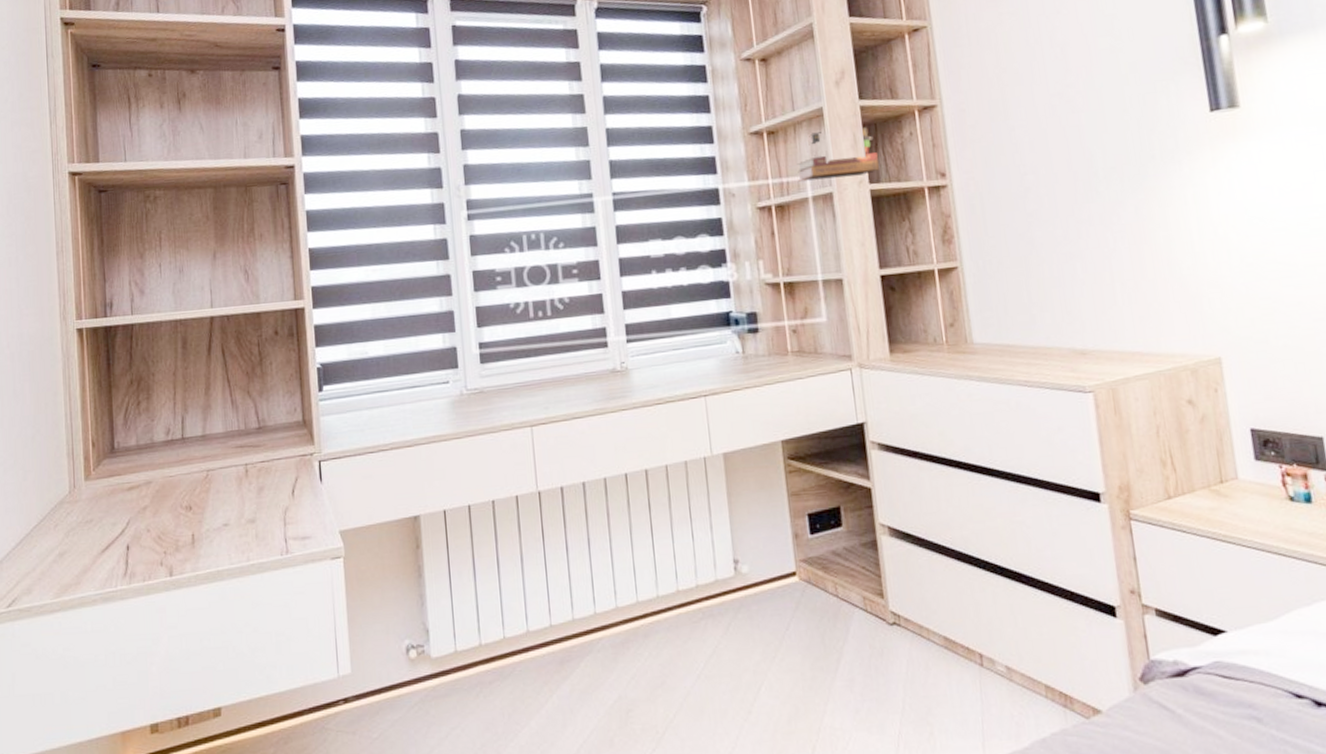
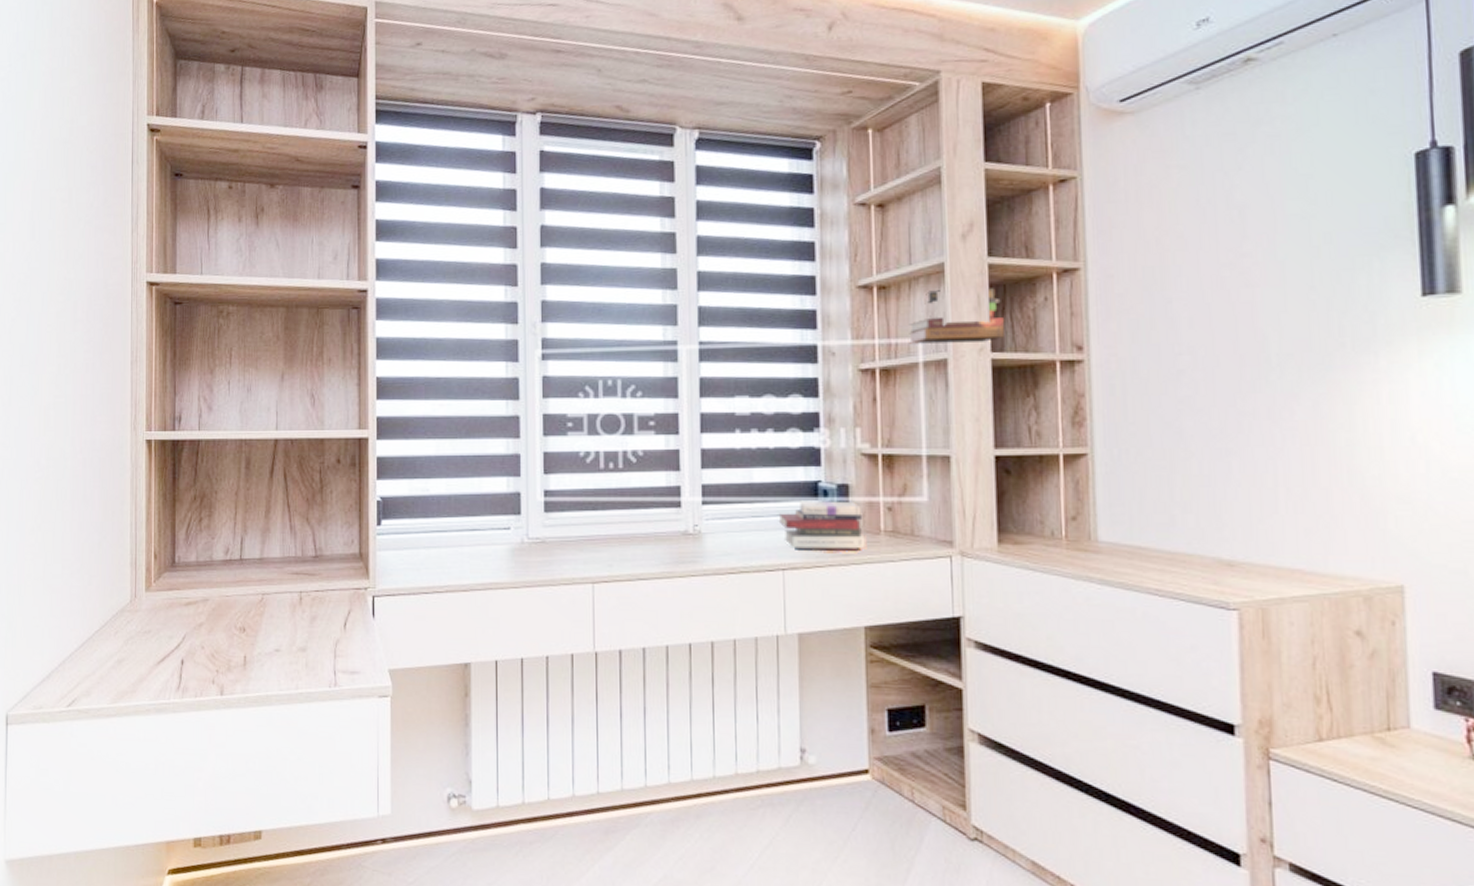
books: none [696,328,776,377] -> present [778,501,865,552]

